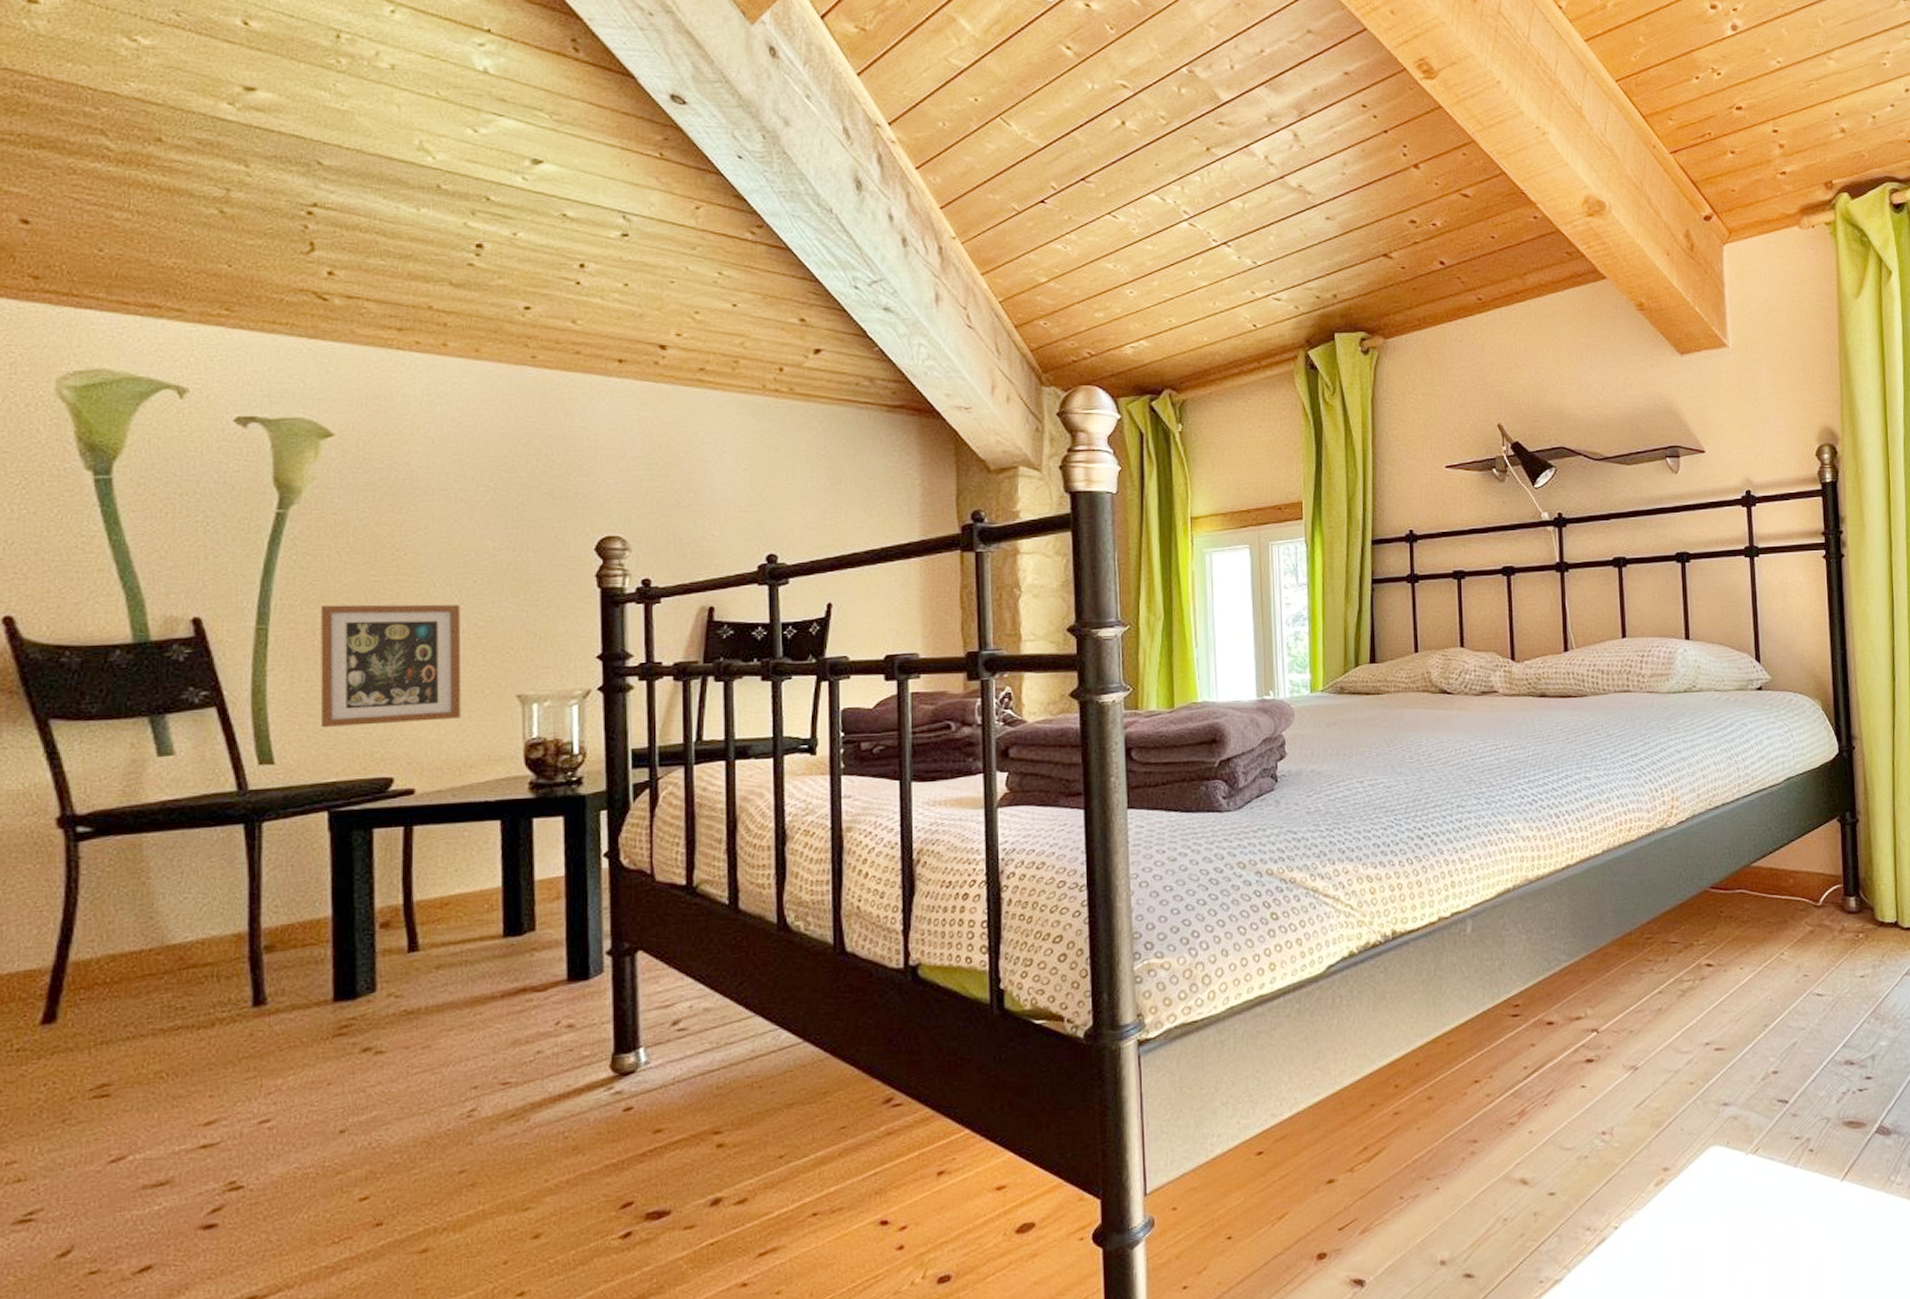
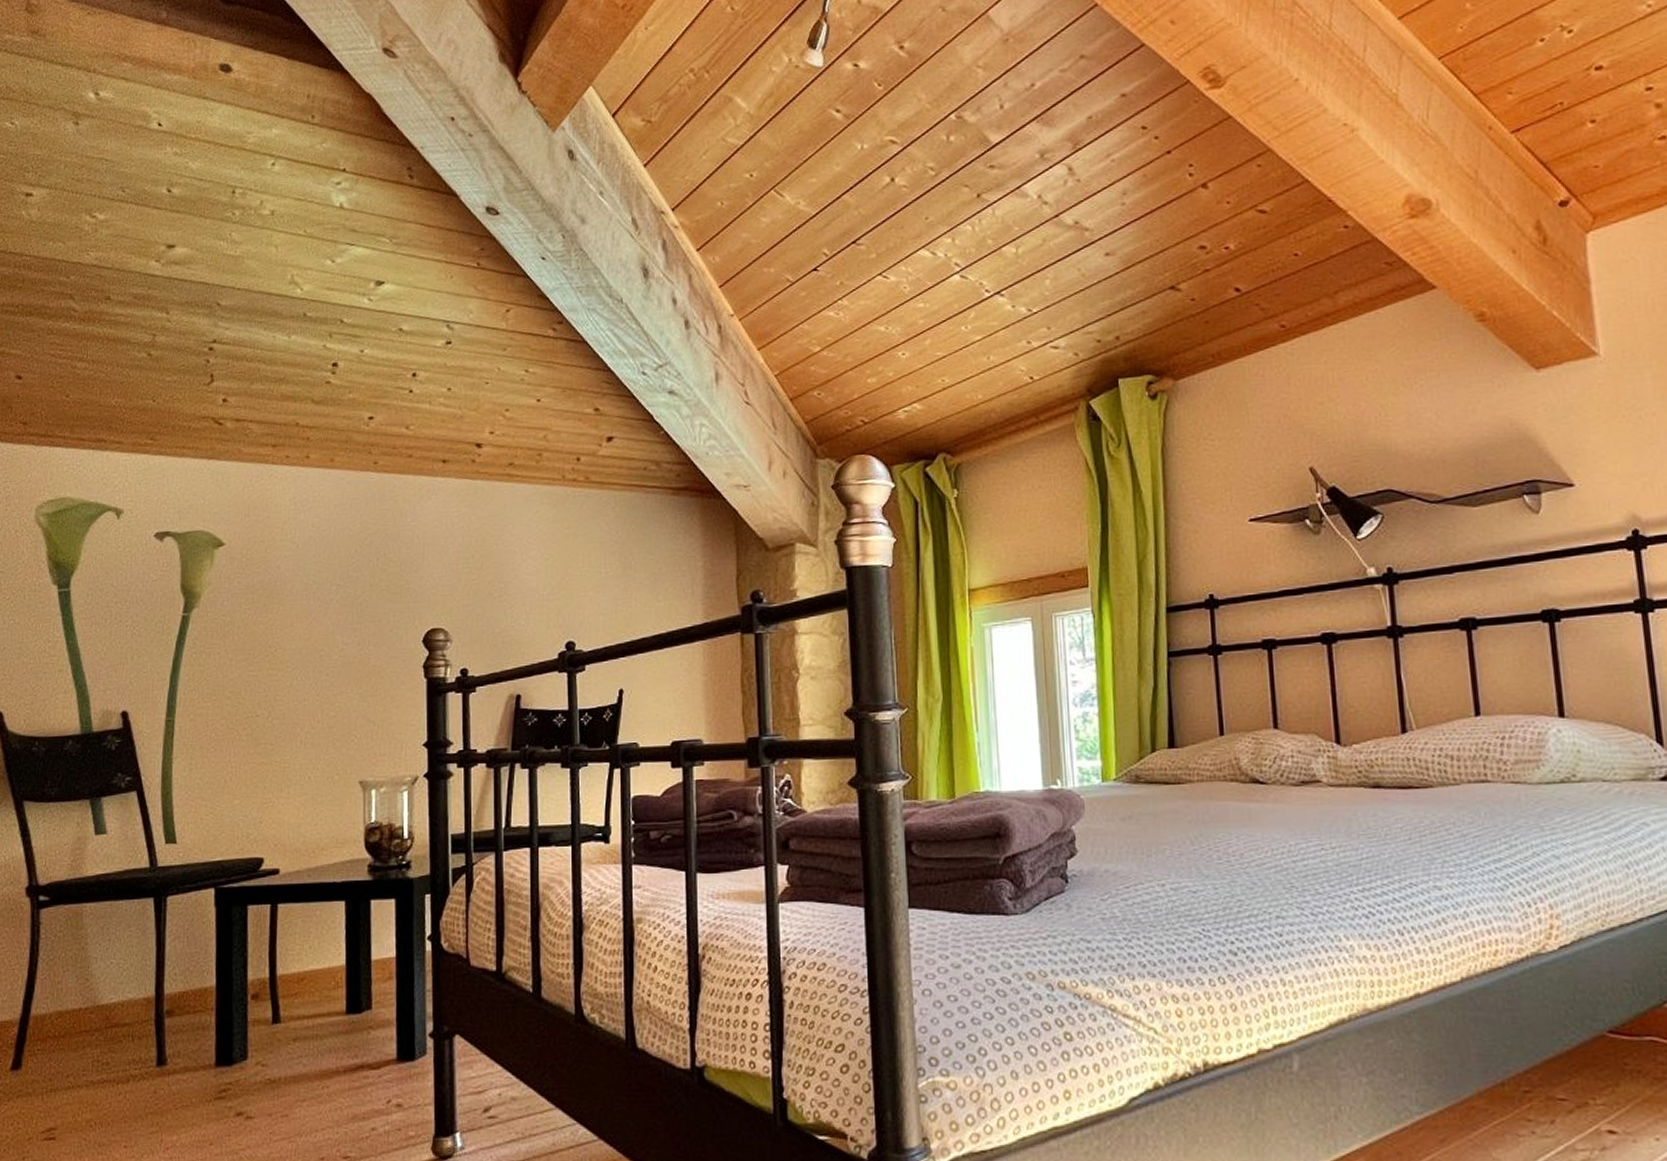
picture frame: present [320,604,461,728] -> none [210,696,317,811]

